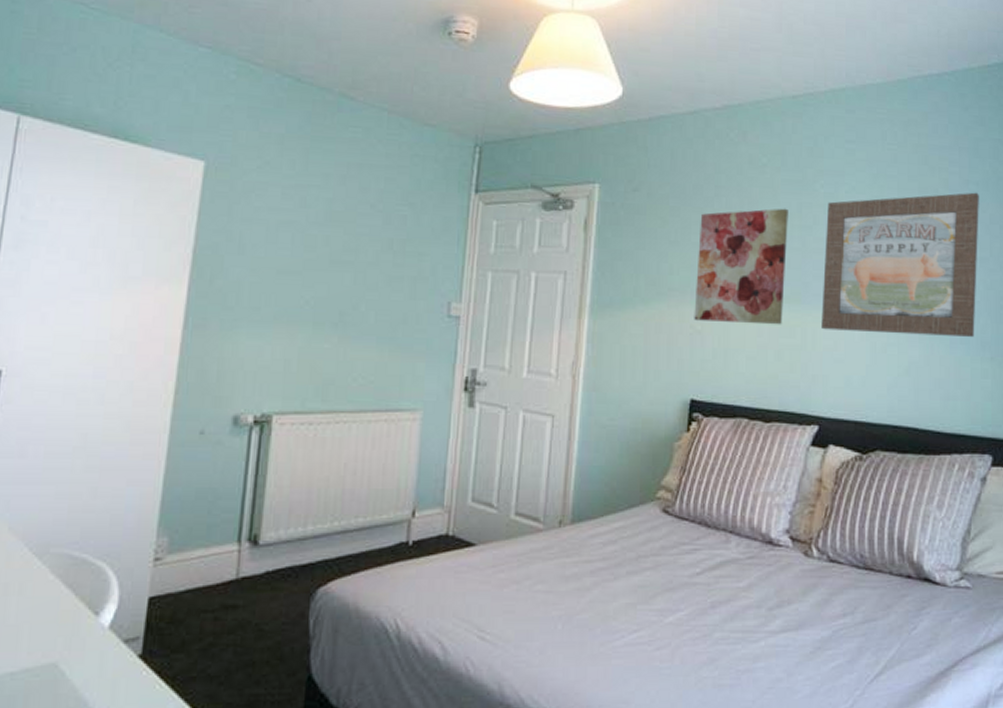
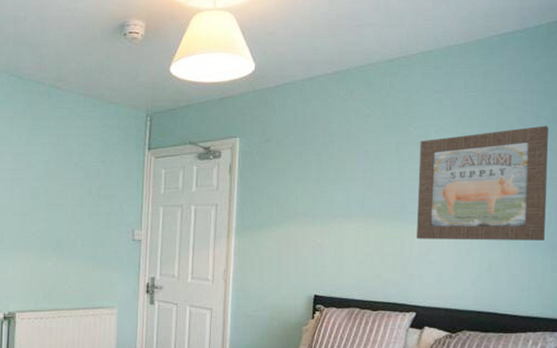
wall art: present [694,208,788,325] -> none [315,147,388,237]

